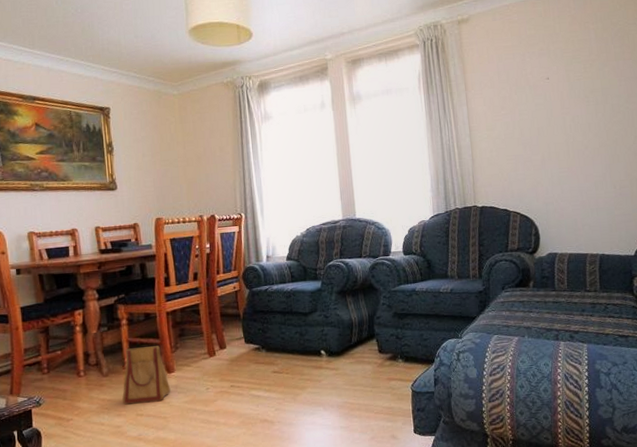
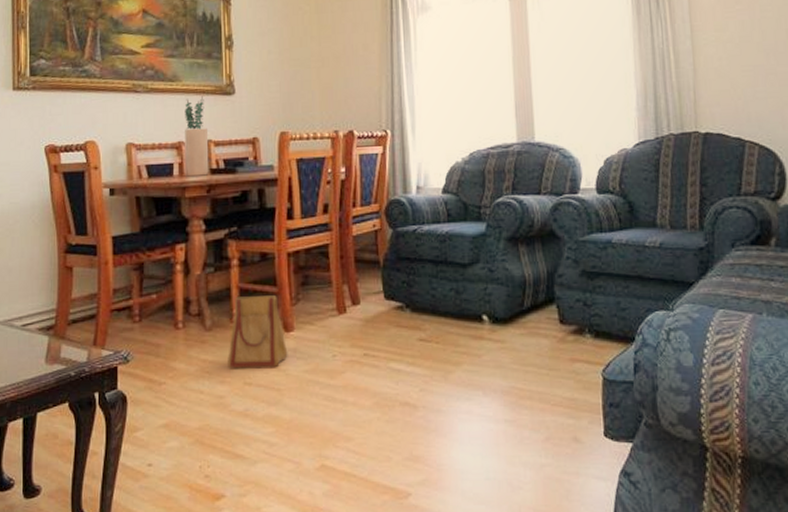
vase: none [76,191,99,257] -> present [185,95,209,177]

